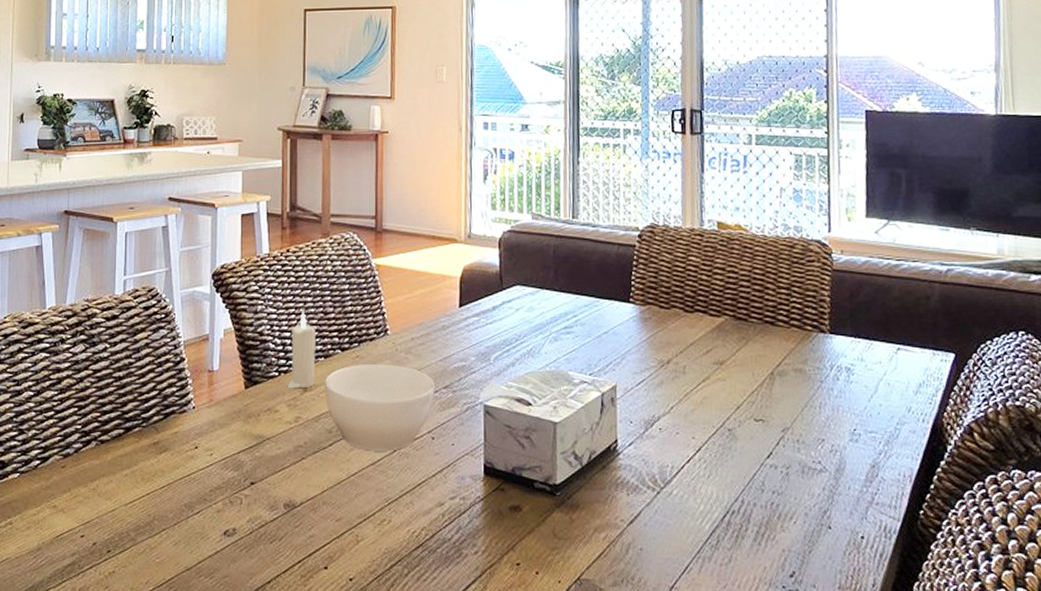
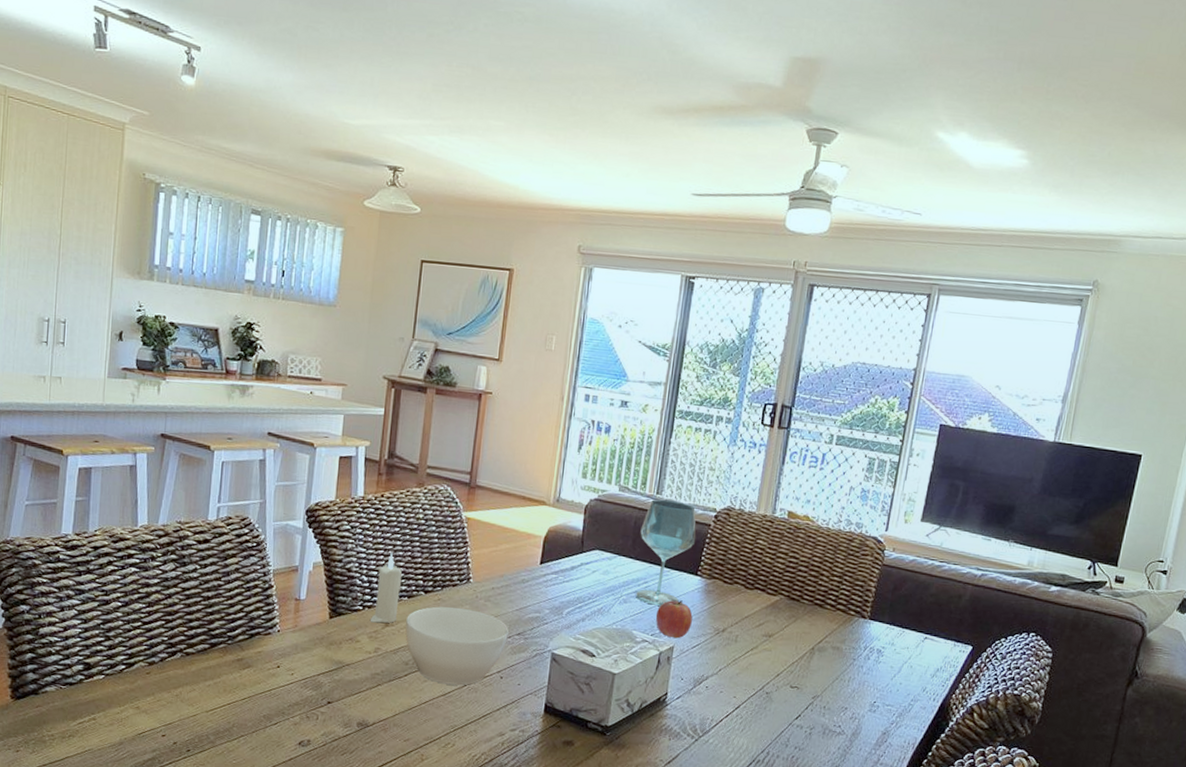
wine glass: none [561,223,622,341] -> present [636,499,697,606]
fruit: none [591,332,632,376] -> present [655,600,693,639]

